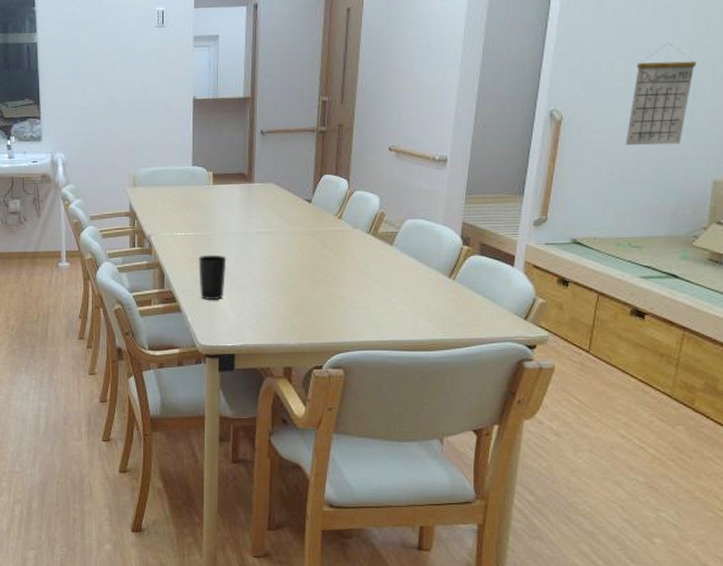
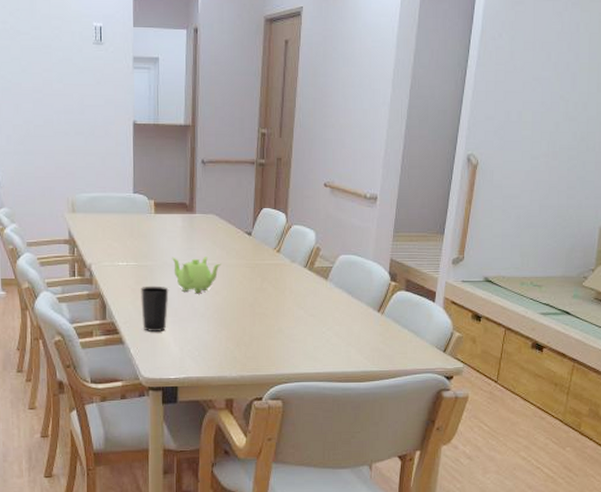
teapot: none [229,225,280,261] -> present [171,257,221,293]
calendar: present [625,42,696,146] -> none [530,97,589,192]

